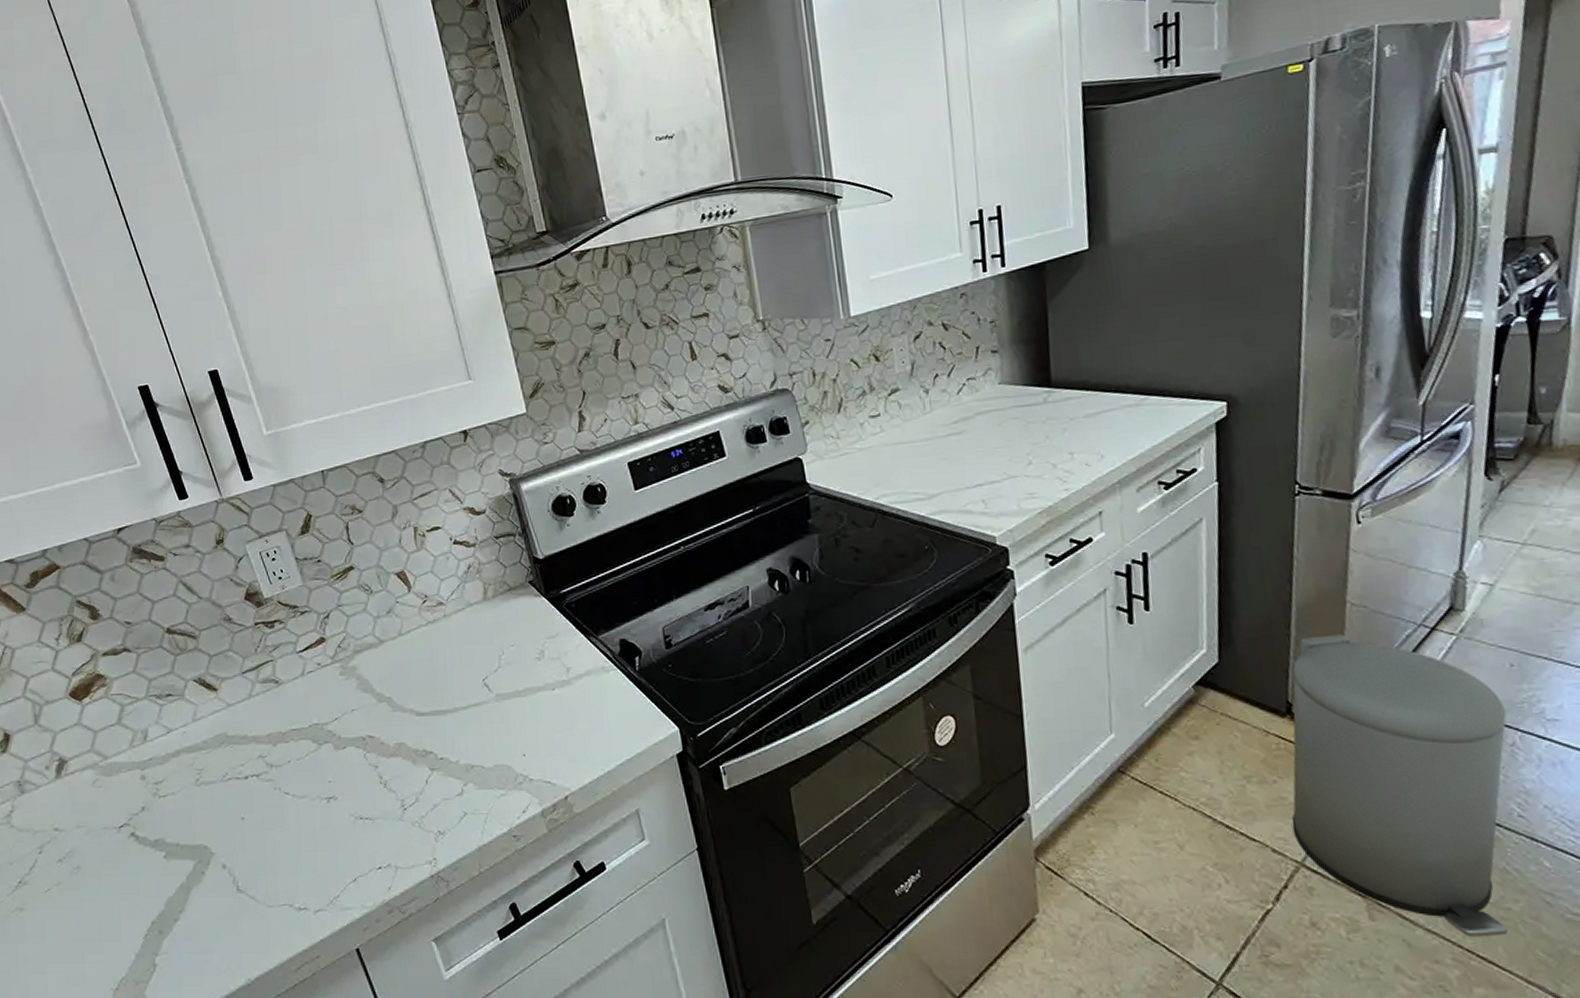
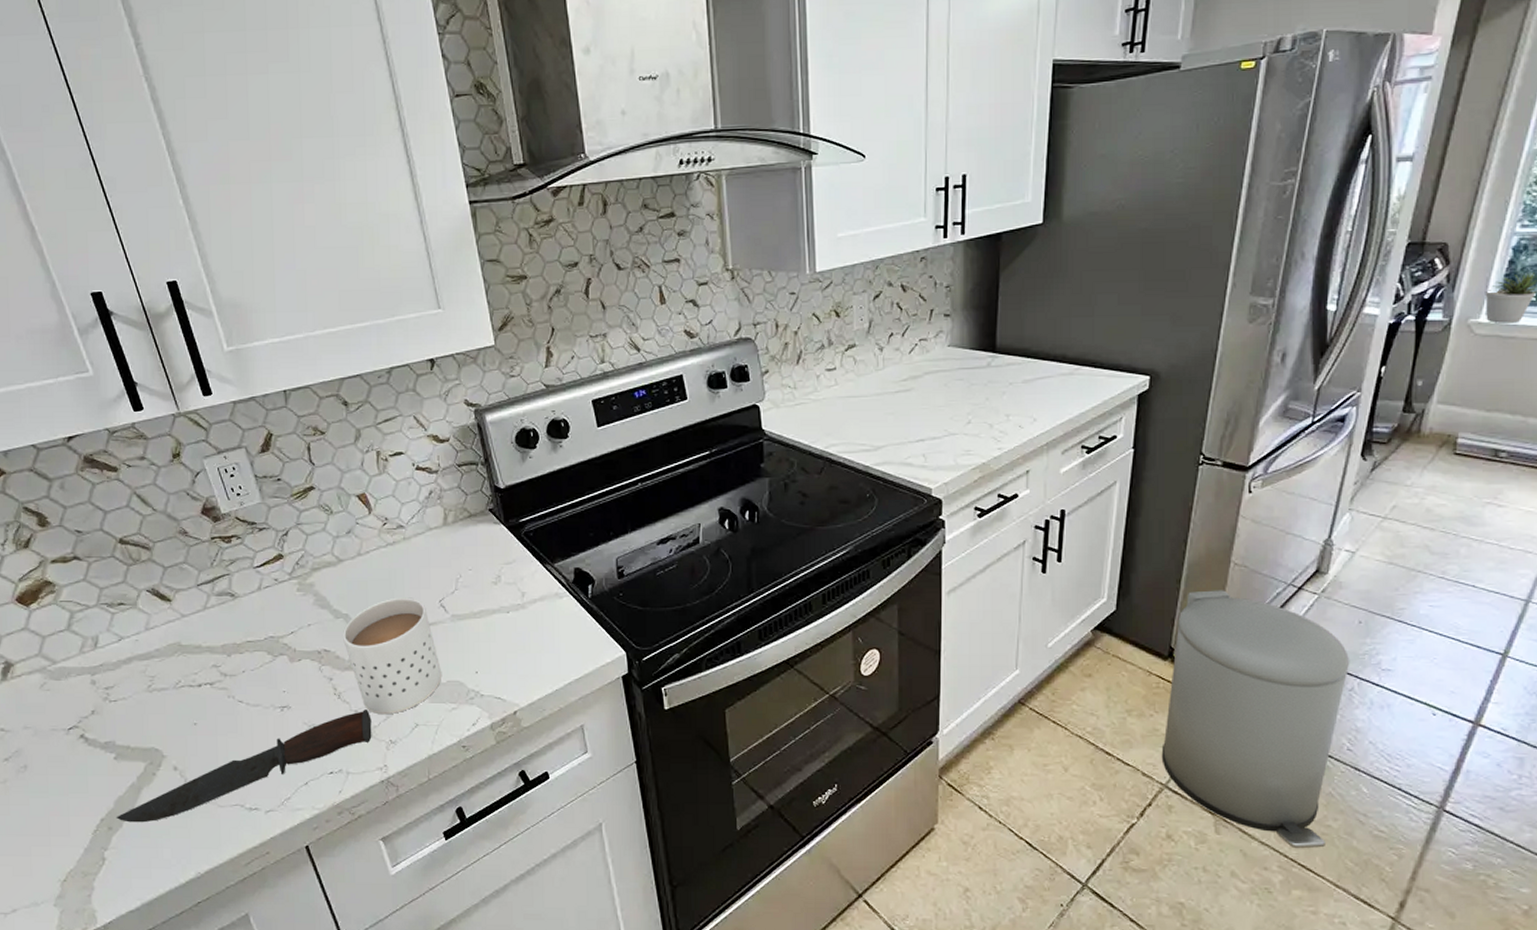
knife: none [166,798,420,926] -> present [116,710,372,823]
mug: none [387,677,488,804] -> present [343,597,441,715]

